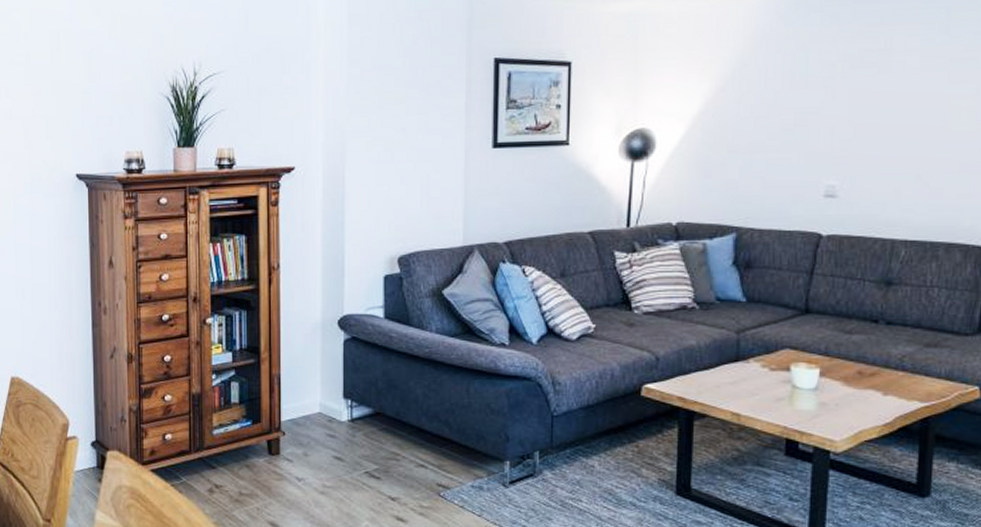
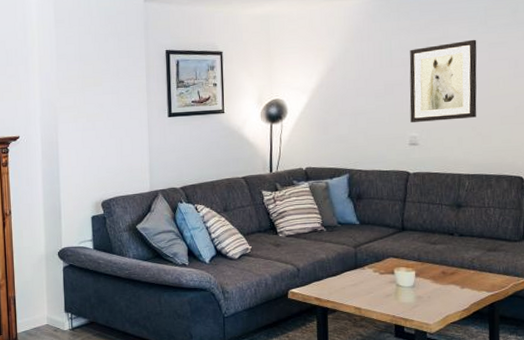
wall art: none [828,52,933,166] -> present [409,39,477,122]

